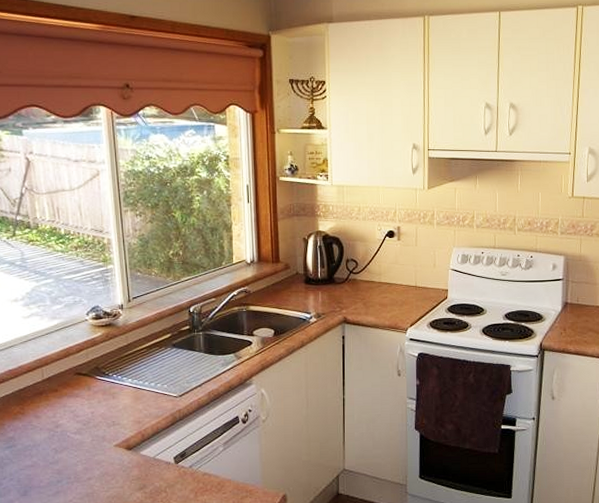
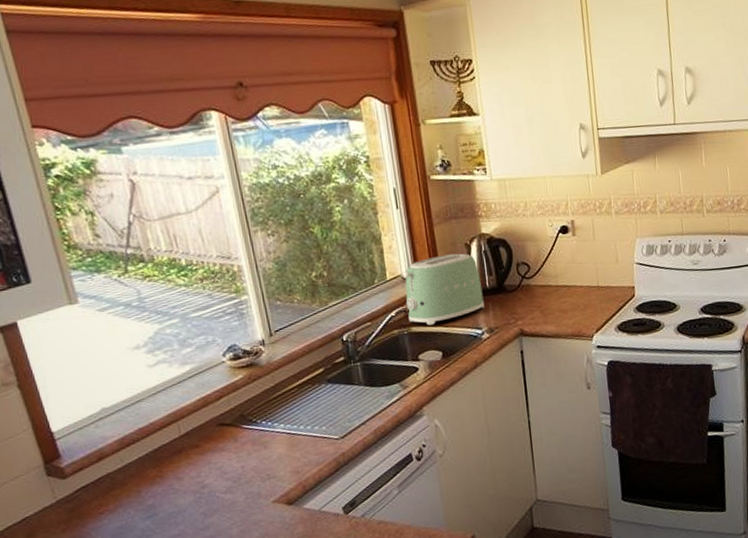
toaster: none [247,246,315,306] -> present [403,253,485,326]

